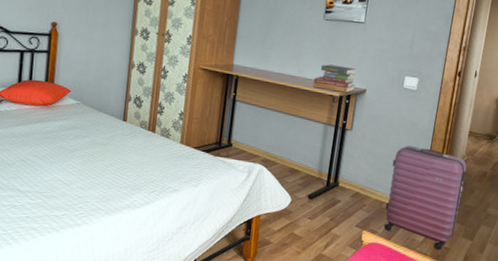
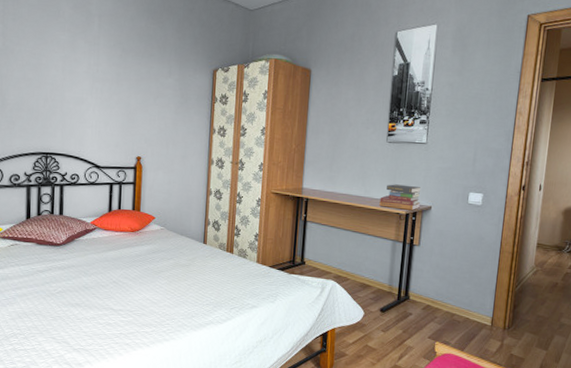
suitcase: present [383,145,467,250] -> none [456,258,537,360]

